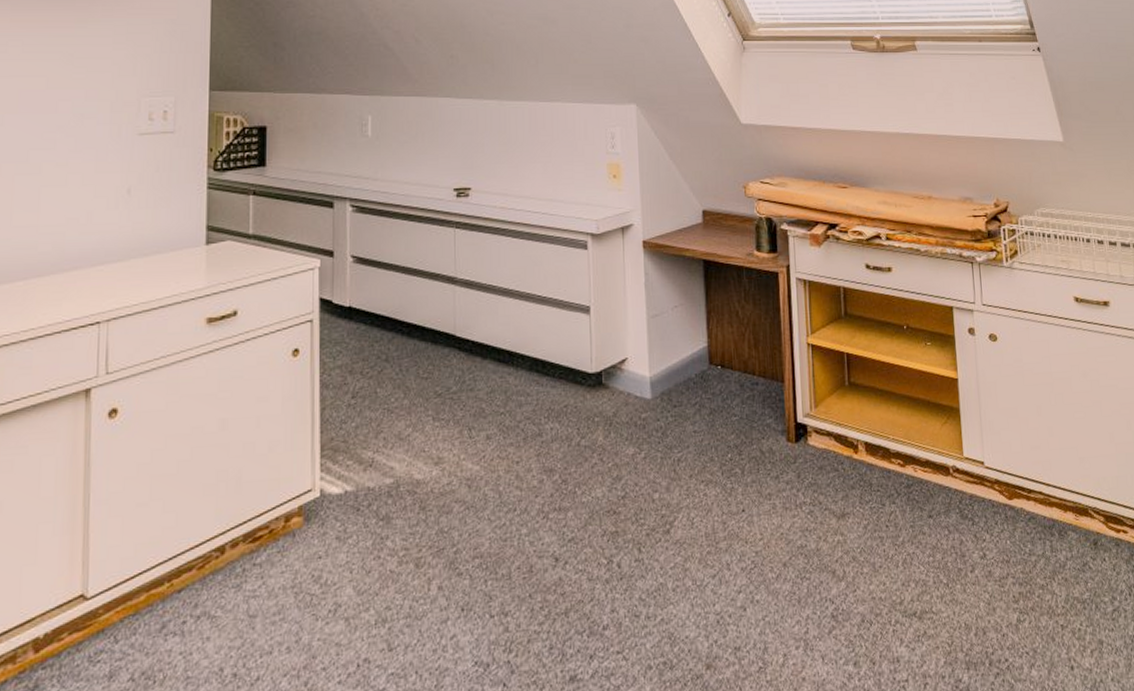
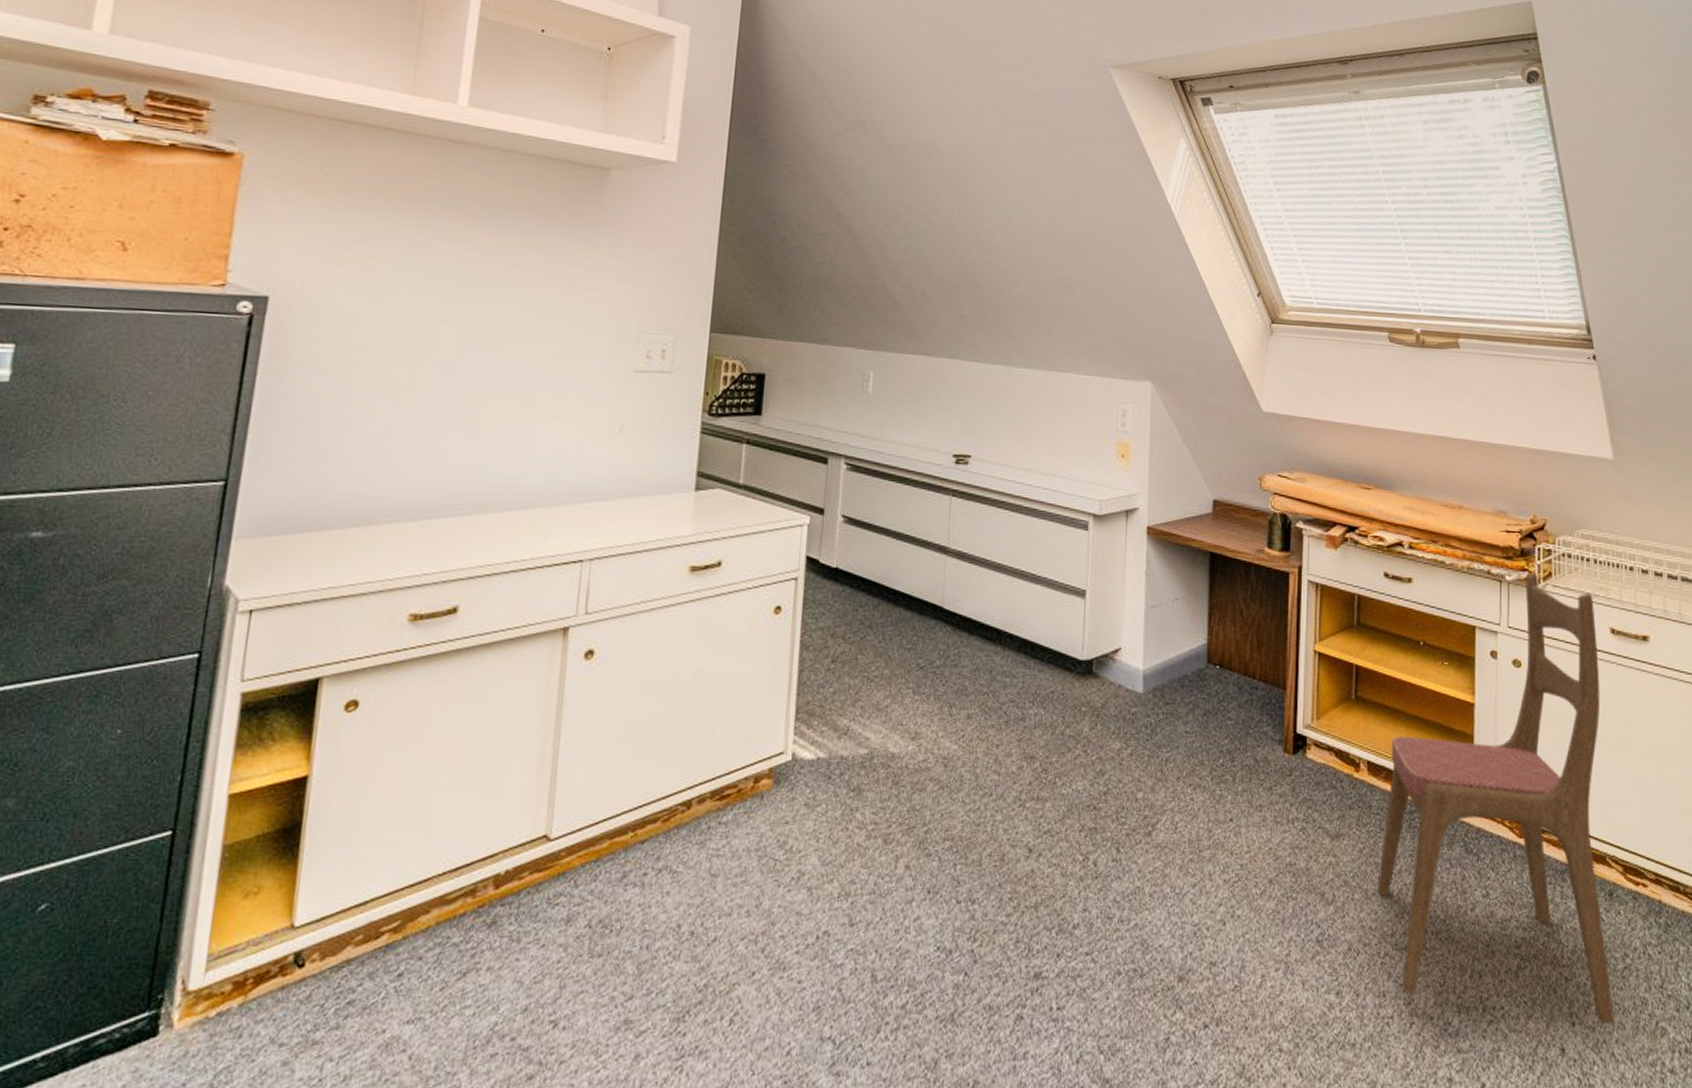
dining chair: none [883,251,1110,665] -> present [1377,572,1615,1024]

